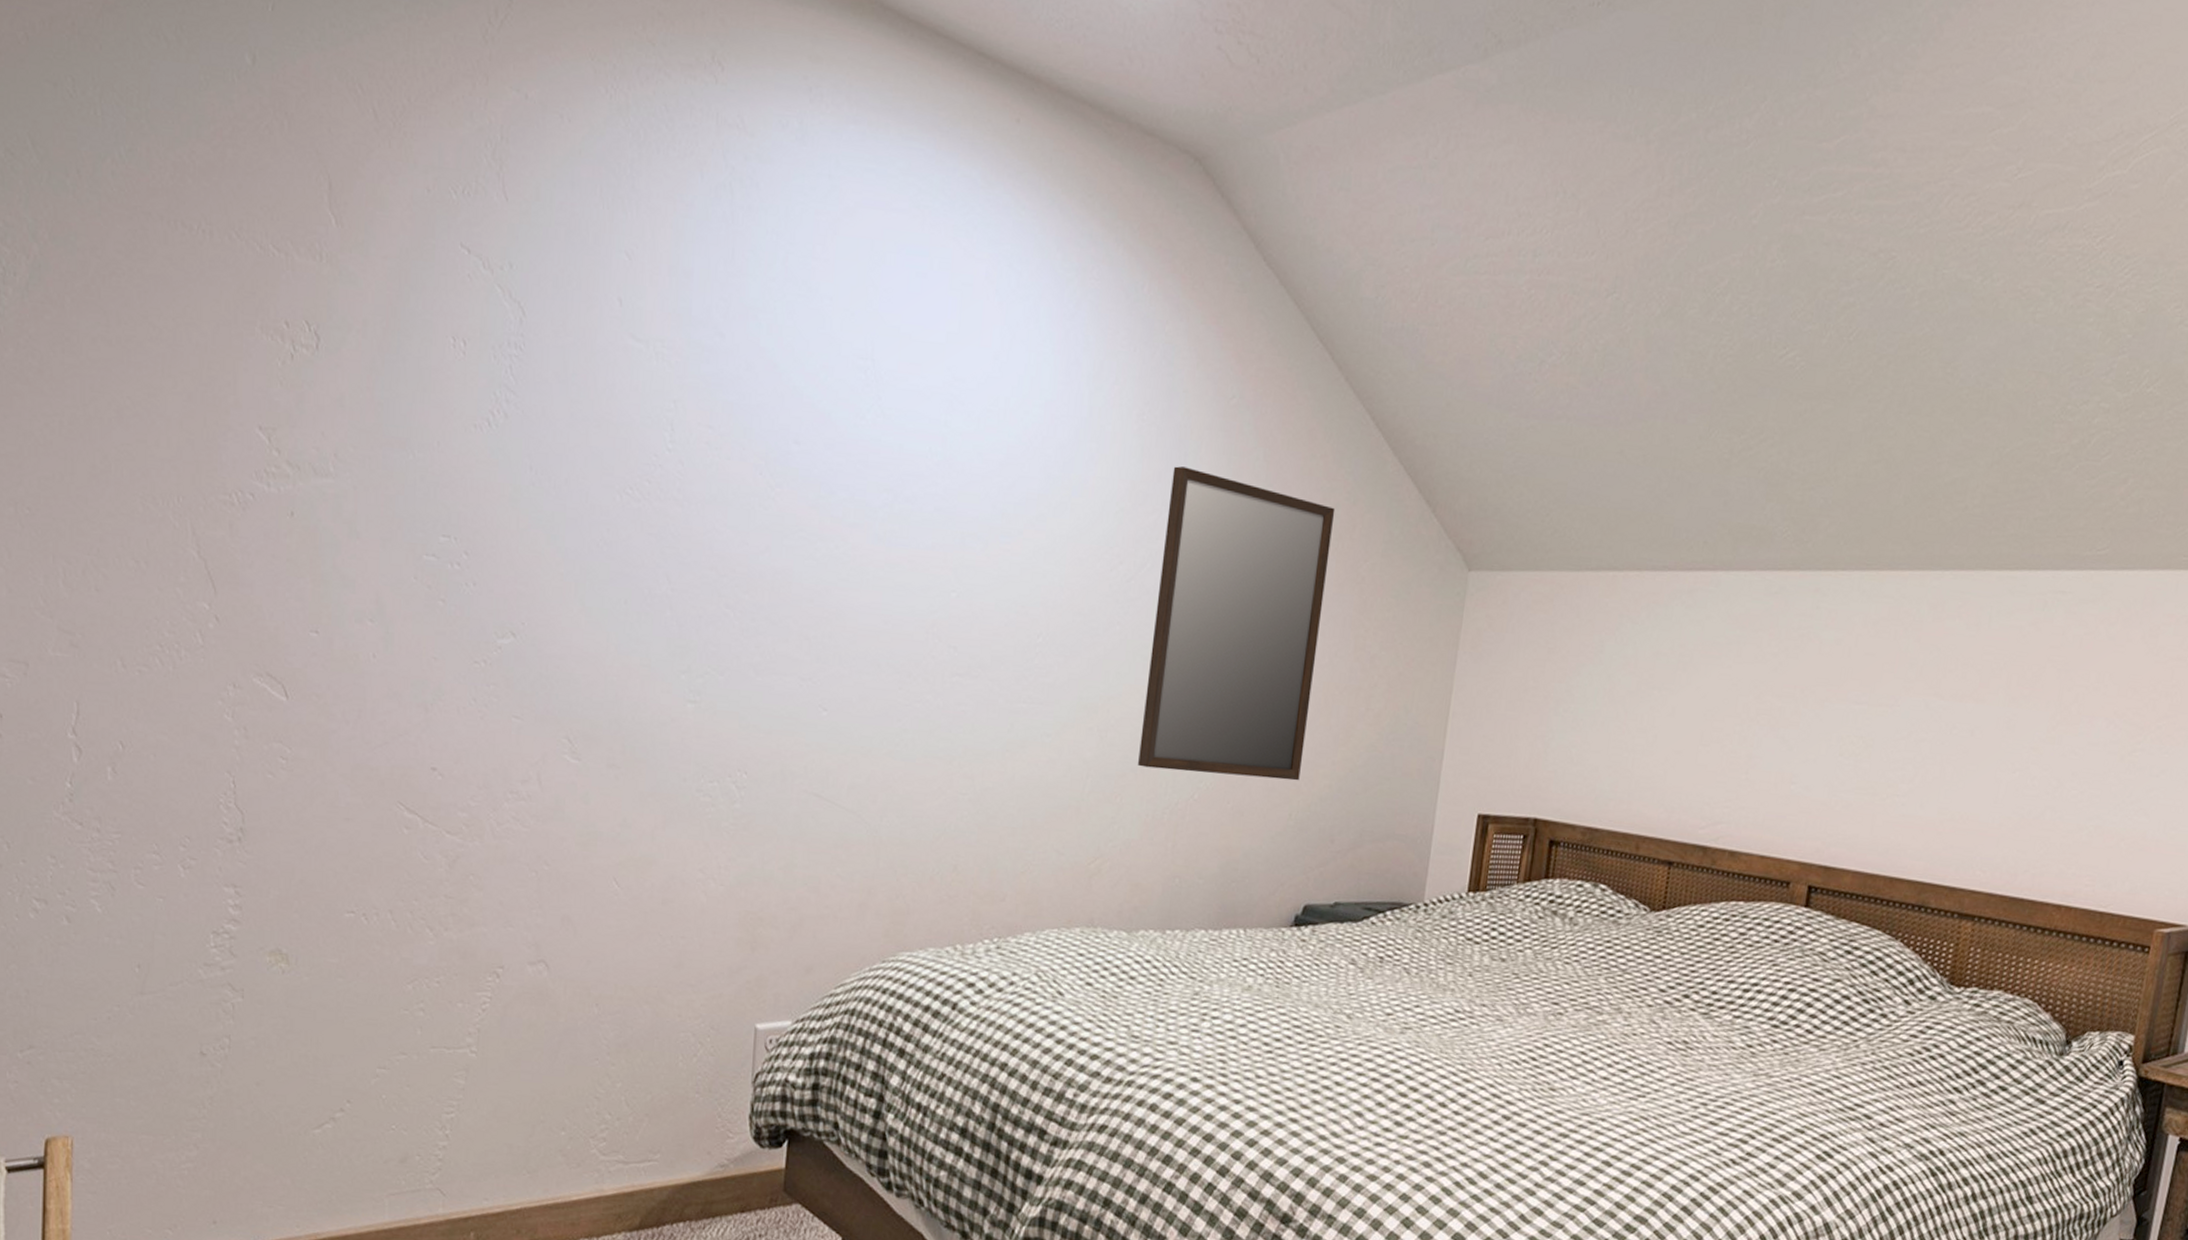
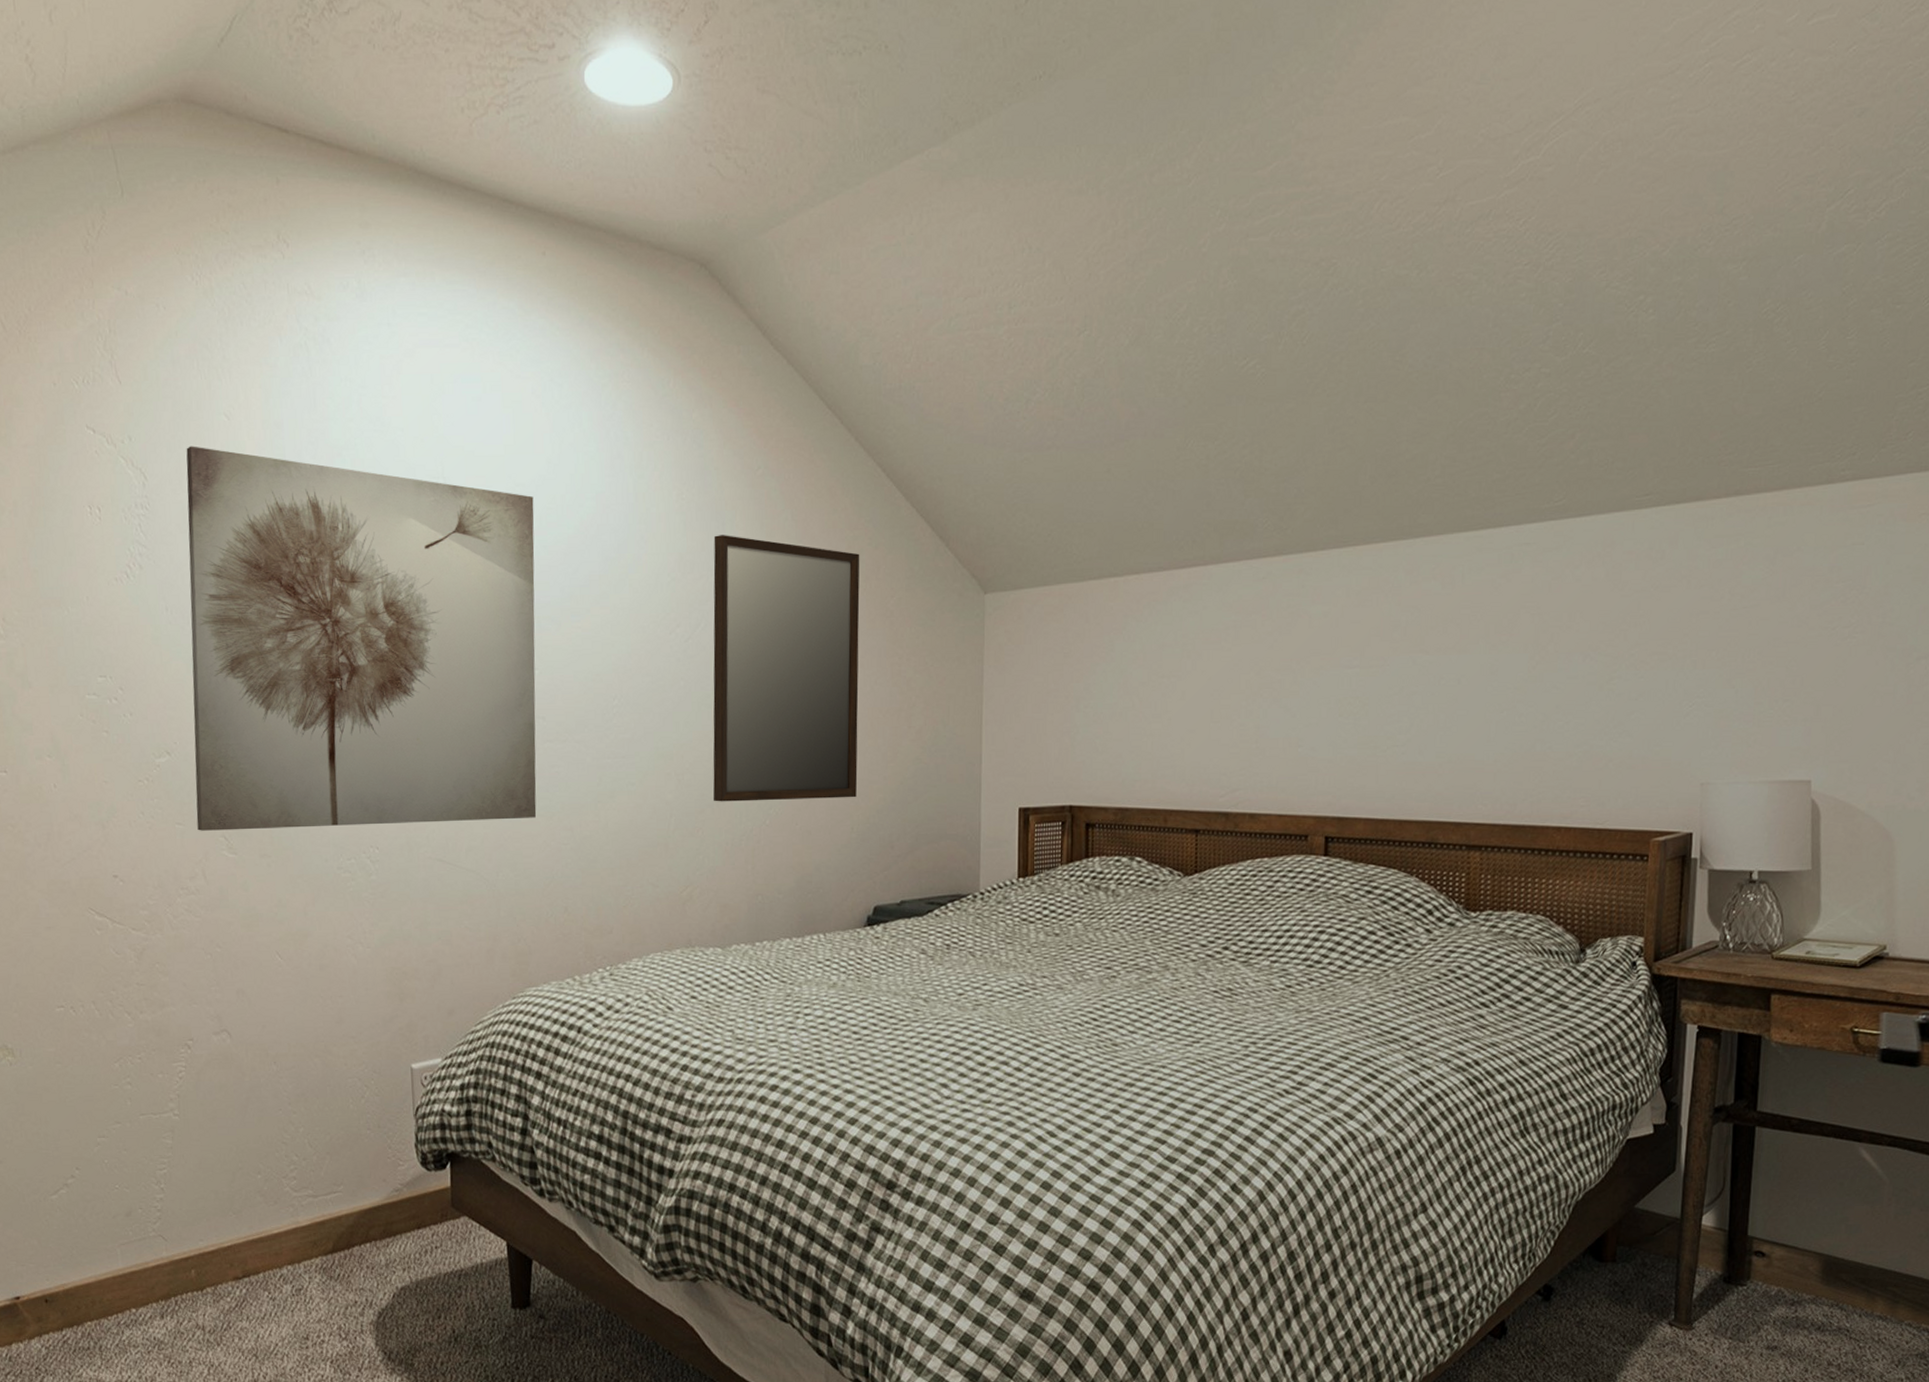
wall art: none [537,283,974,760] -> present [186,446,537,831]

